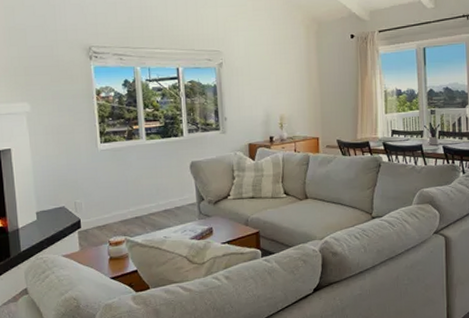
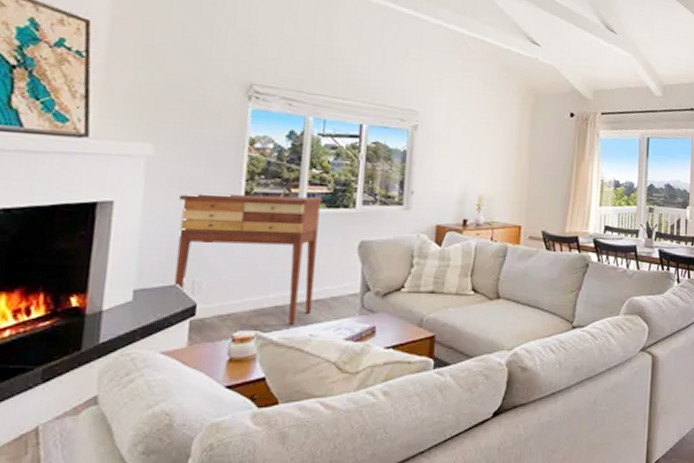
console table: none [54,131,163,230] -> present [173,193,323,325]

